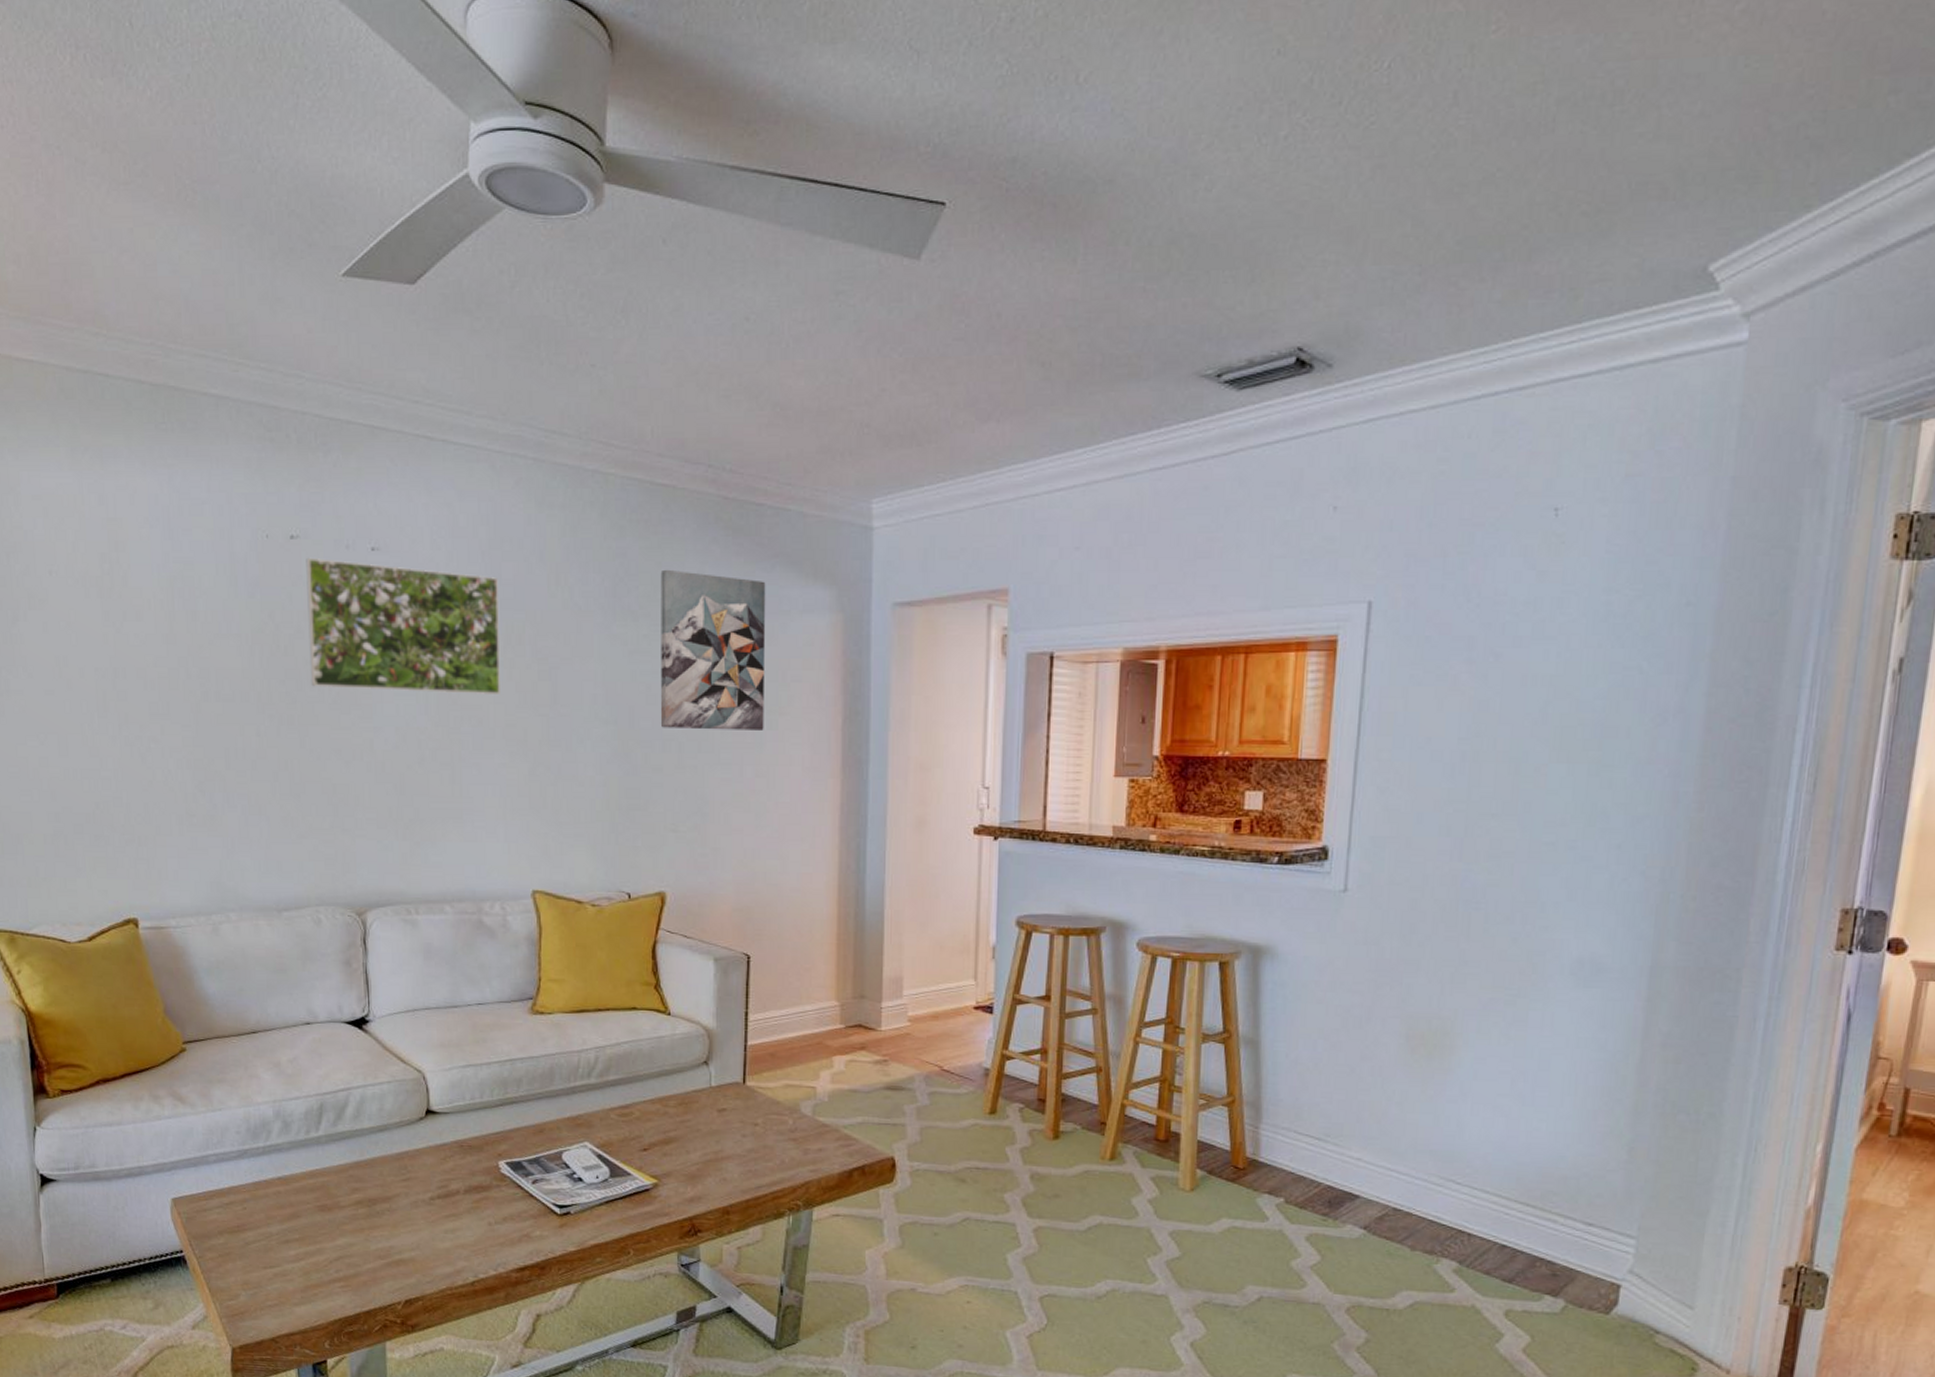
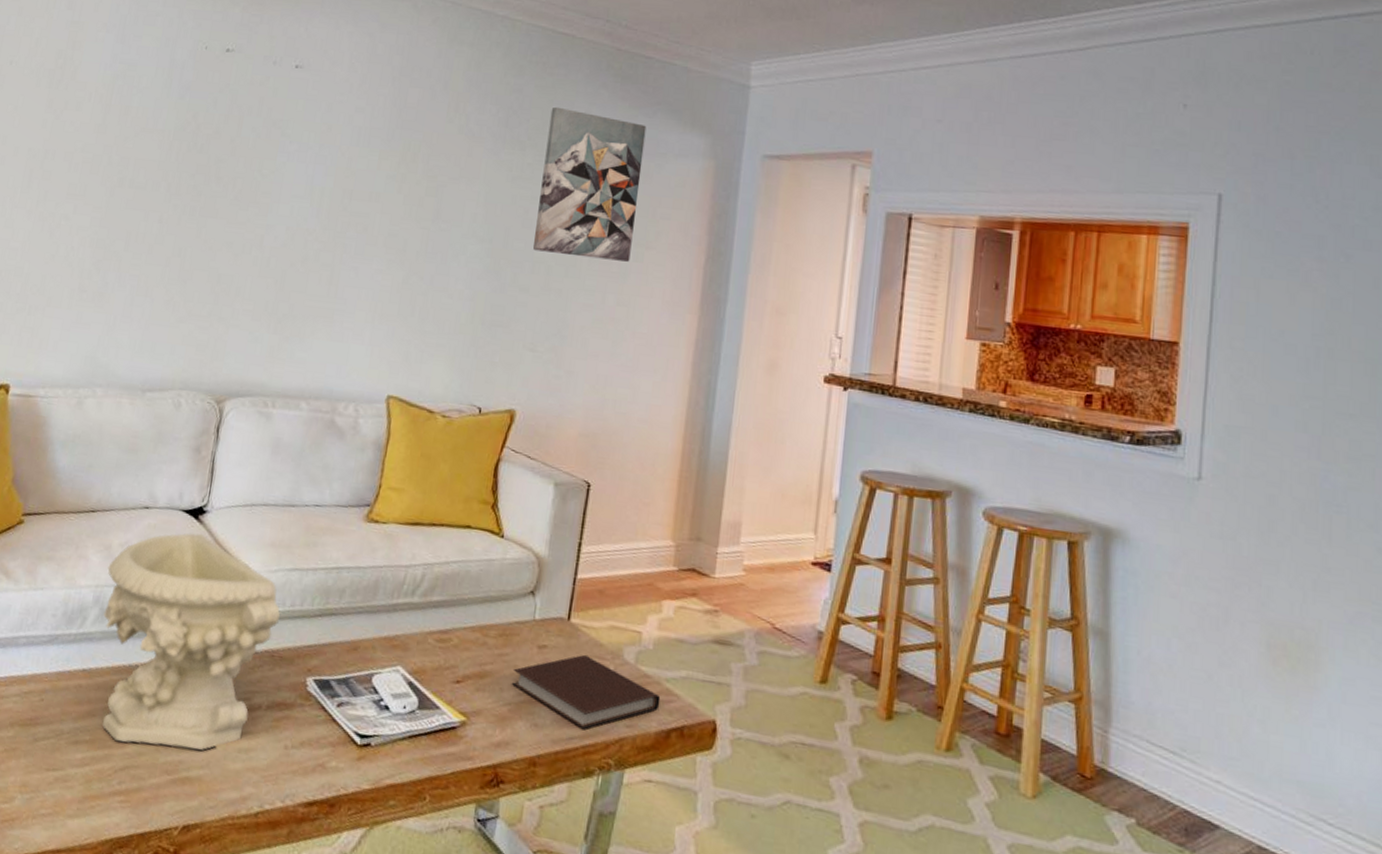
decorative bowl: none [281,1042,463,1237] -> present [101,533,281,750]
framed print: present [306,557,500,696] -> none [218,69,403,206]
notebook: none [696,1112,840,1179] -> present [511,654,661,731]

